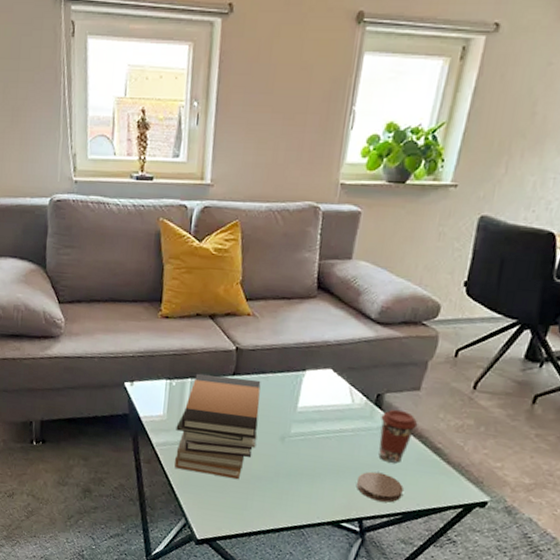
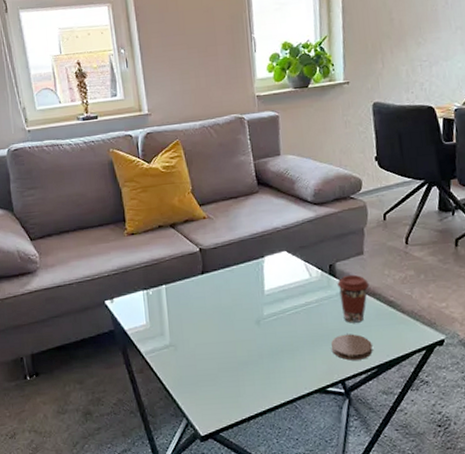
book stack: present [174,373,261,480] -> none [160,274,236,372]

